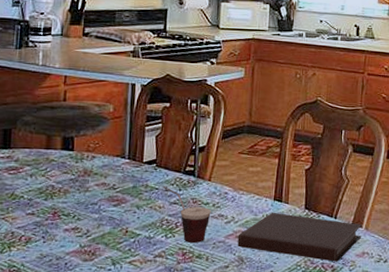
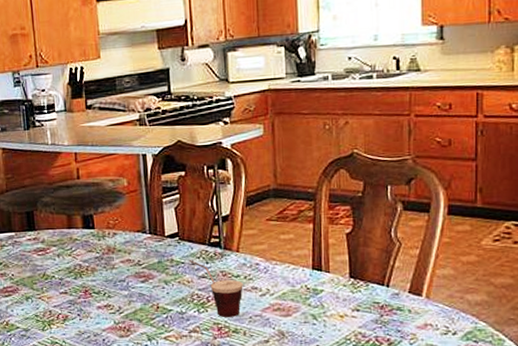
notebook: present [237,212,362,262] -> none [275,282,421,335]

